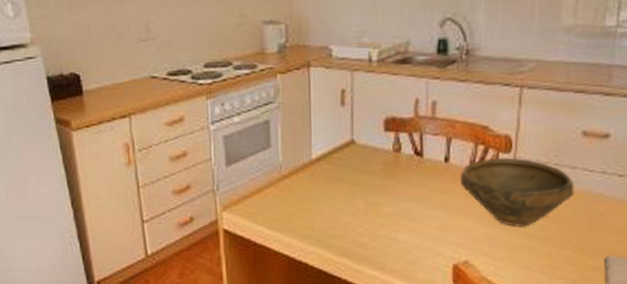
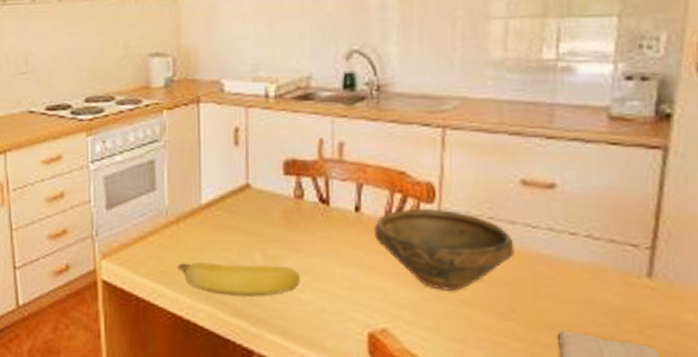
banana: none [291,210,397,238] -> present [178,262,300,297]

